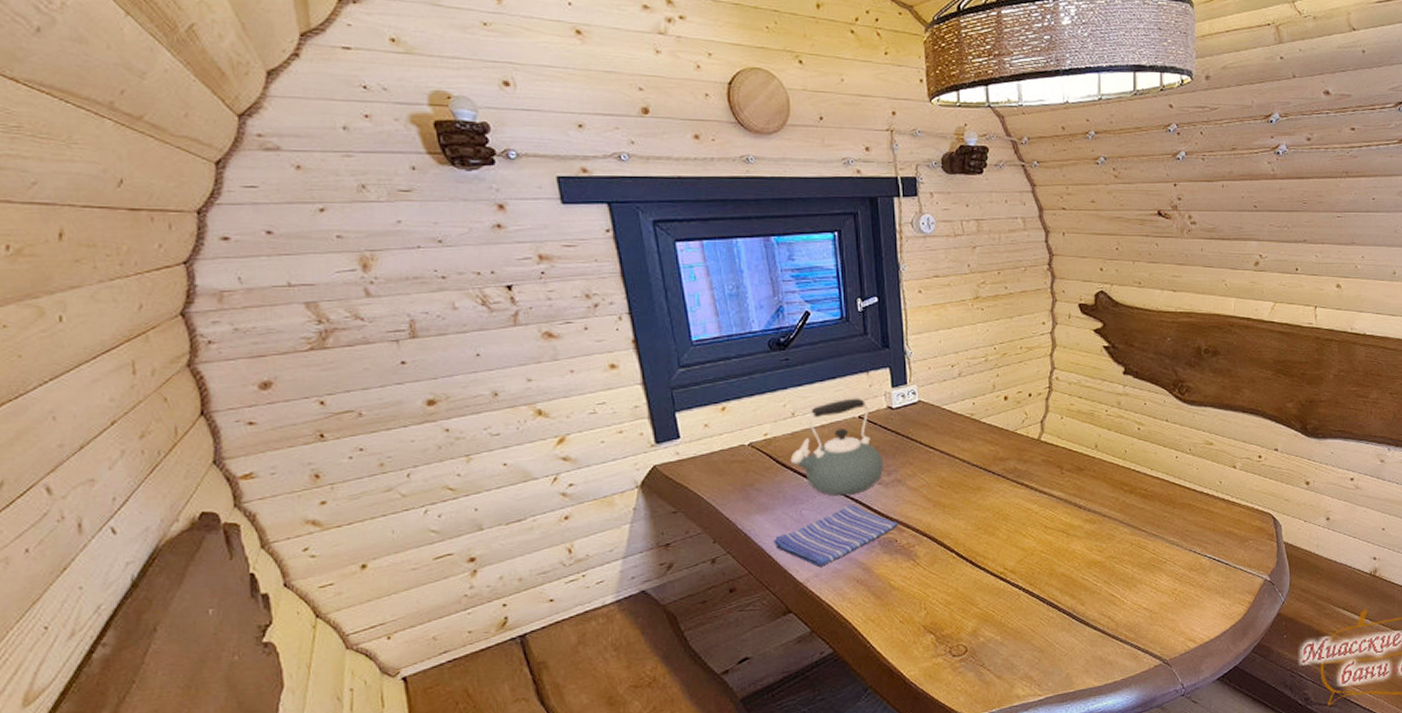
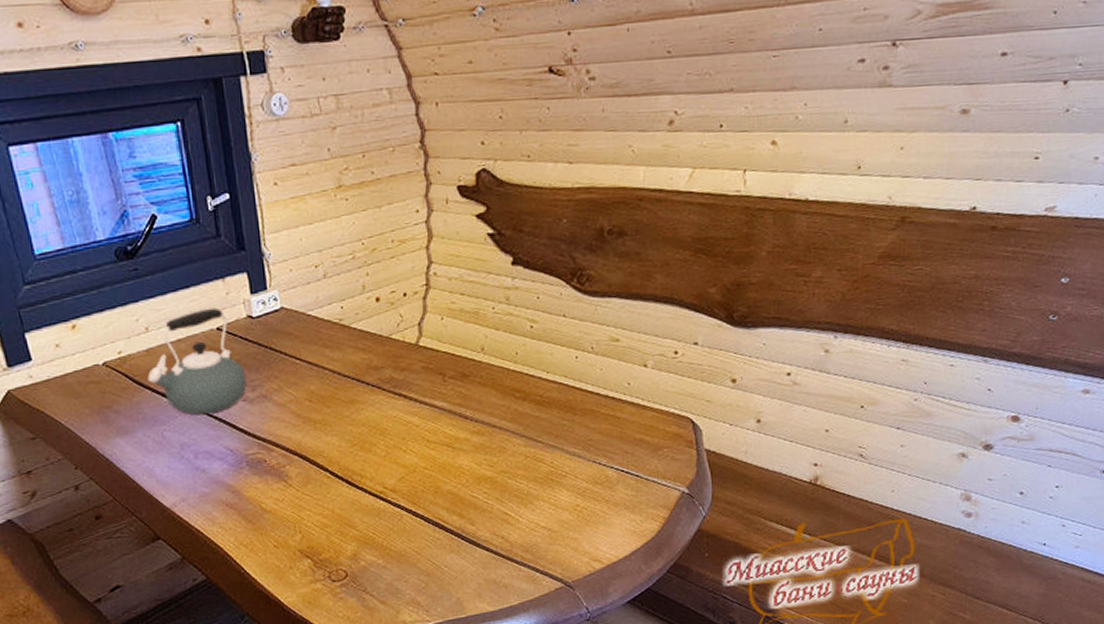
dish towel: present [774,504,898,567] -> none [136,423,267,491]

